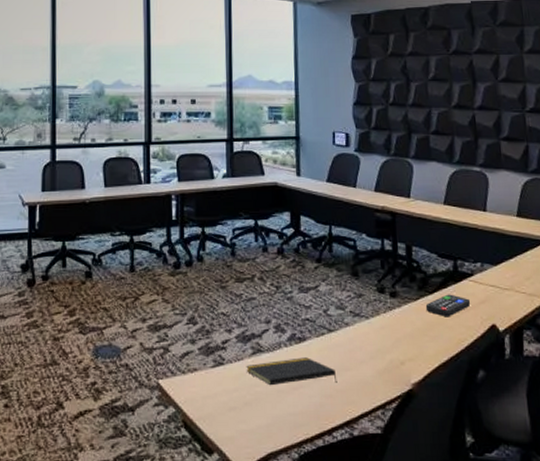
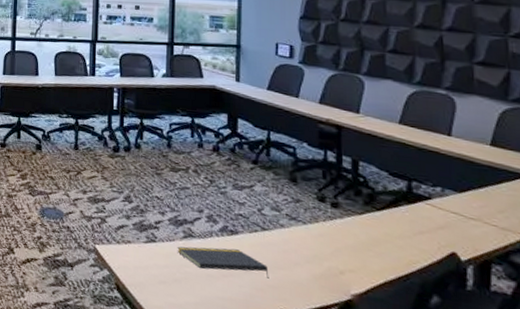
remote control: present [425,294,471,317] -> none [371,213,427,237]

